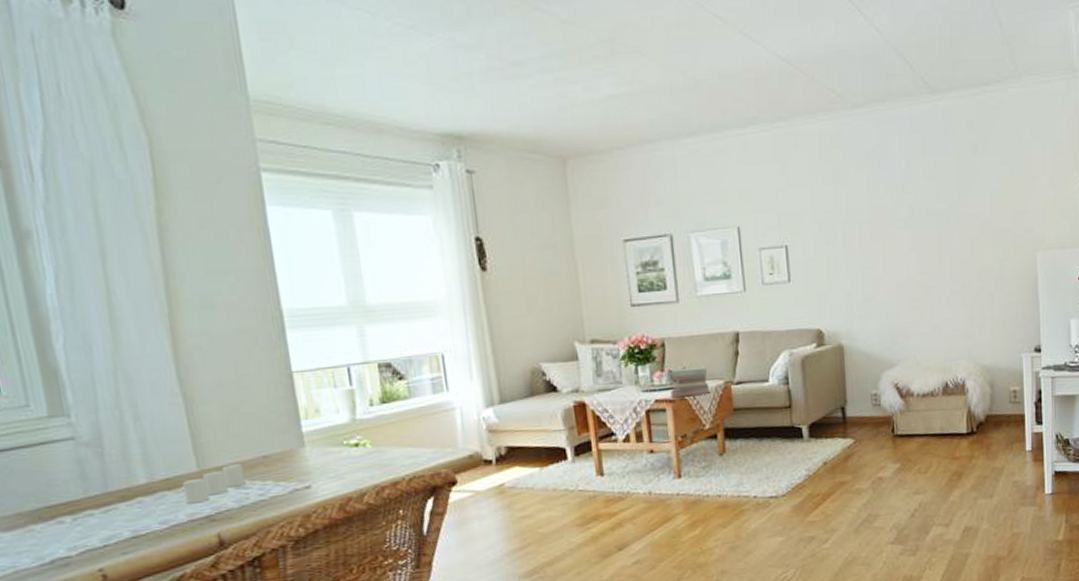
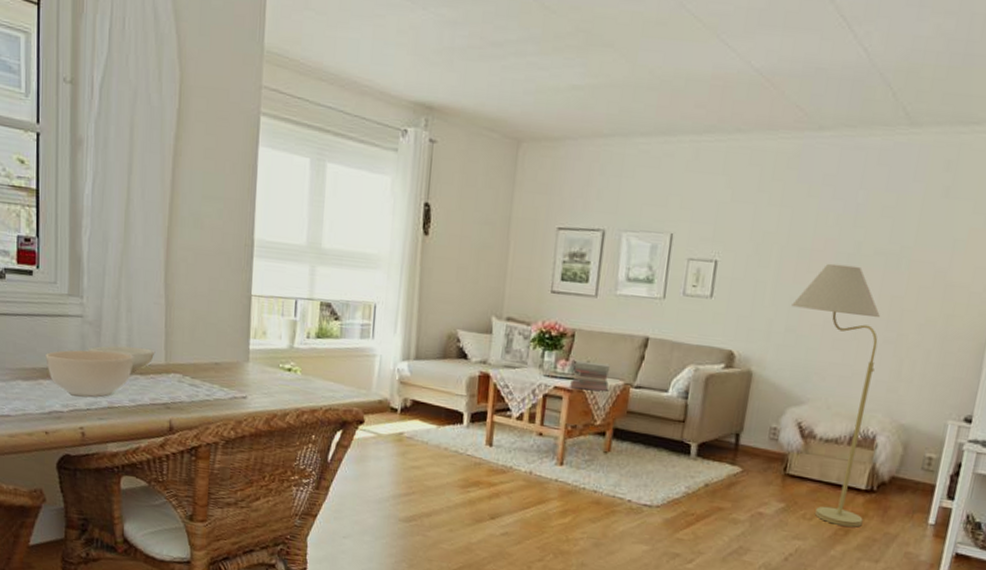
bowl: none [31,469,156,535] -> present [45,349,134,398]
bowl: none [89,457,183,490] -> present [87,346,156,372]
candle: present [182,464,245,506] -> none [151,364,199,392]
floor lamp: none [864,228,971,472] -> present [791,263,881,527]

